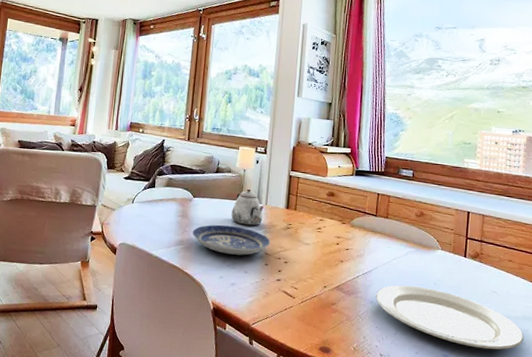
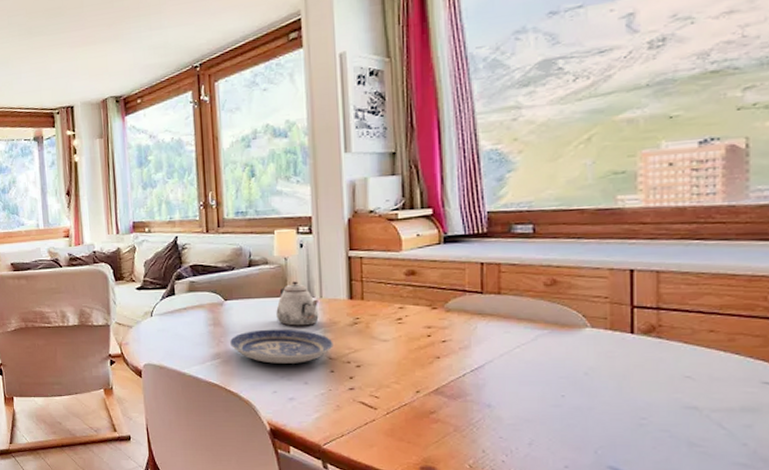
plate: present [375,285,524,350] -> none [494,379,745,456]

